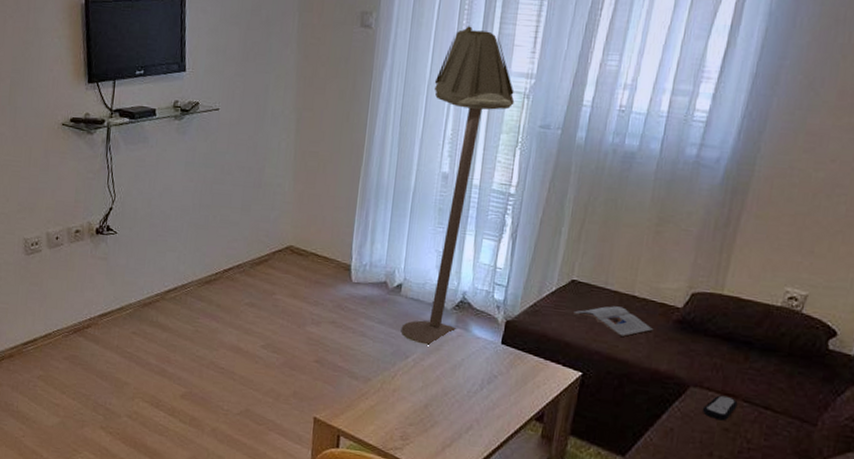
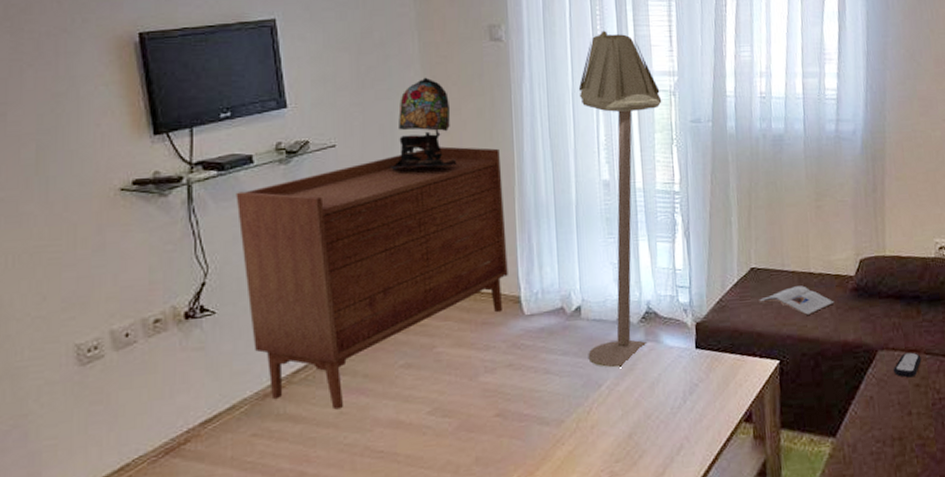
sideboard: none [140,121,353,328] -> present [236,146,508,410]
table lamp: none [259,56,317,140] -> present [389,77,457,171]

